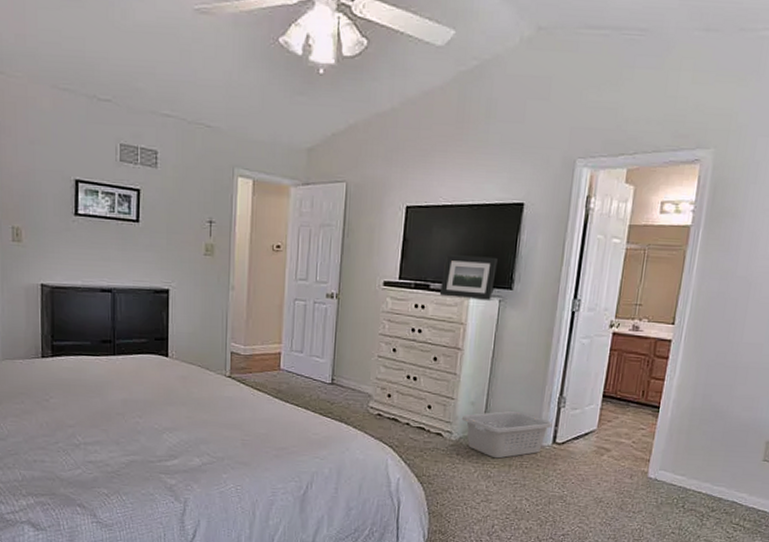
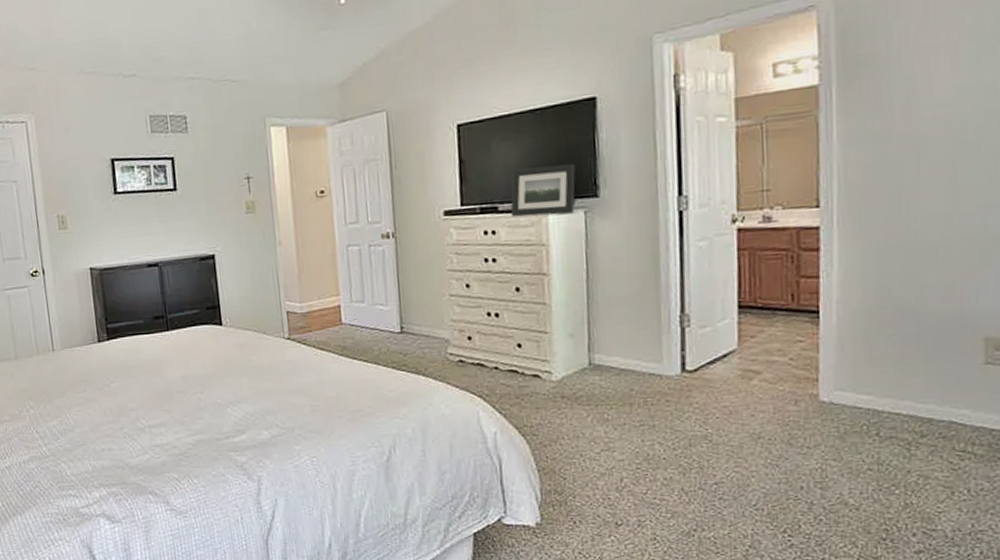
laundry basket: present [461,410,554,459] -> none [560,337,679,398]

